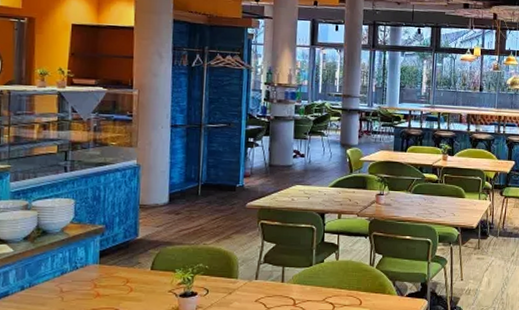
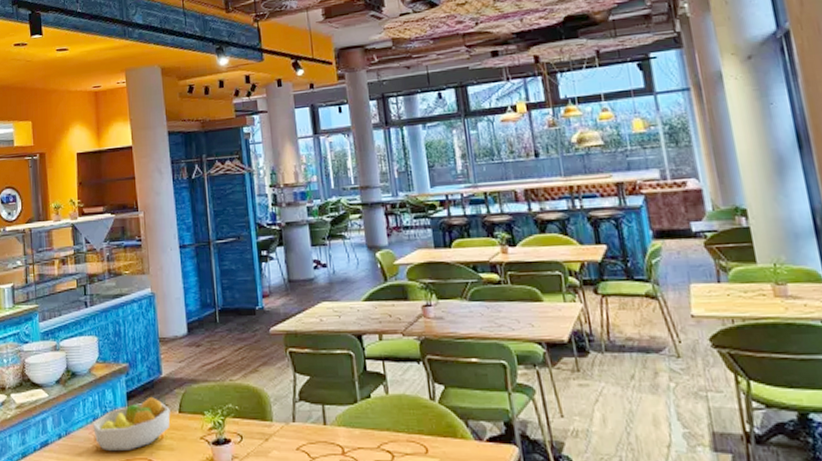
fruit bowl: none [59,255,143,302] -> present [92,396,170,452]

